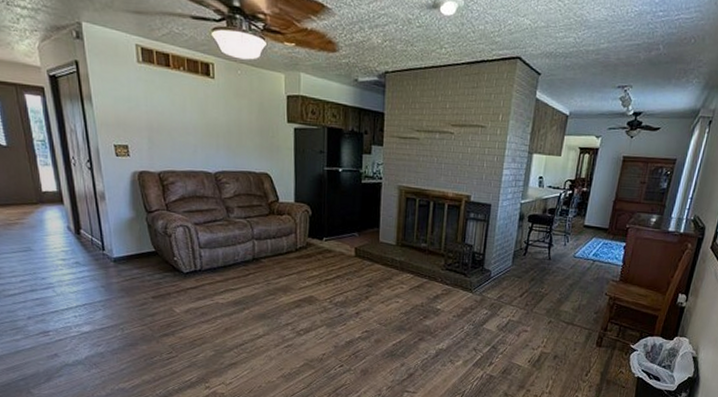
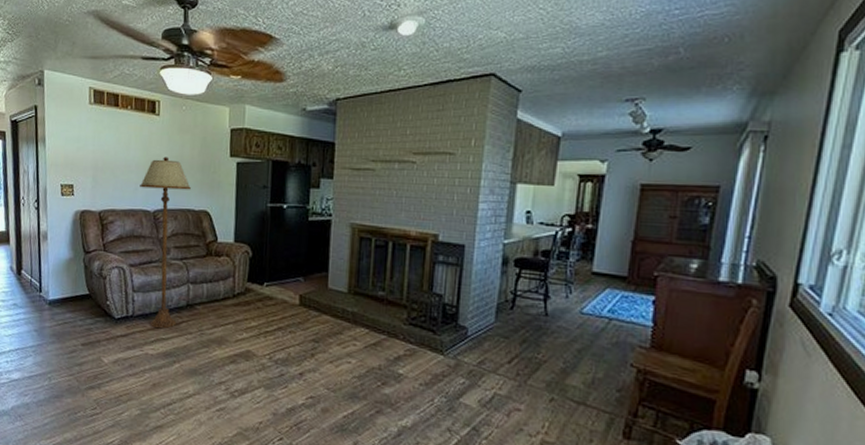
floor lamp: none [199,120,250,281] -> present [140,156,191,329]

